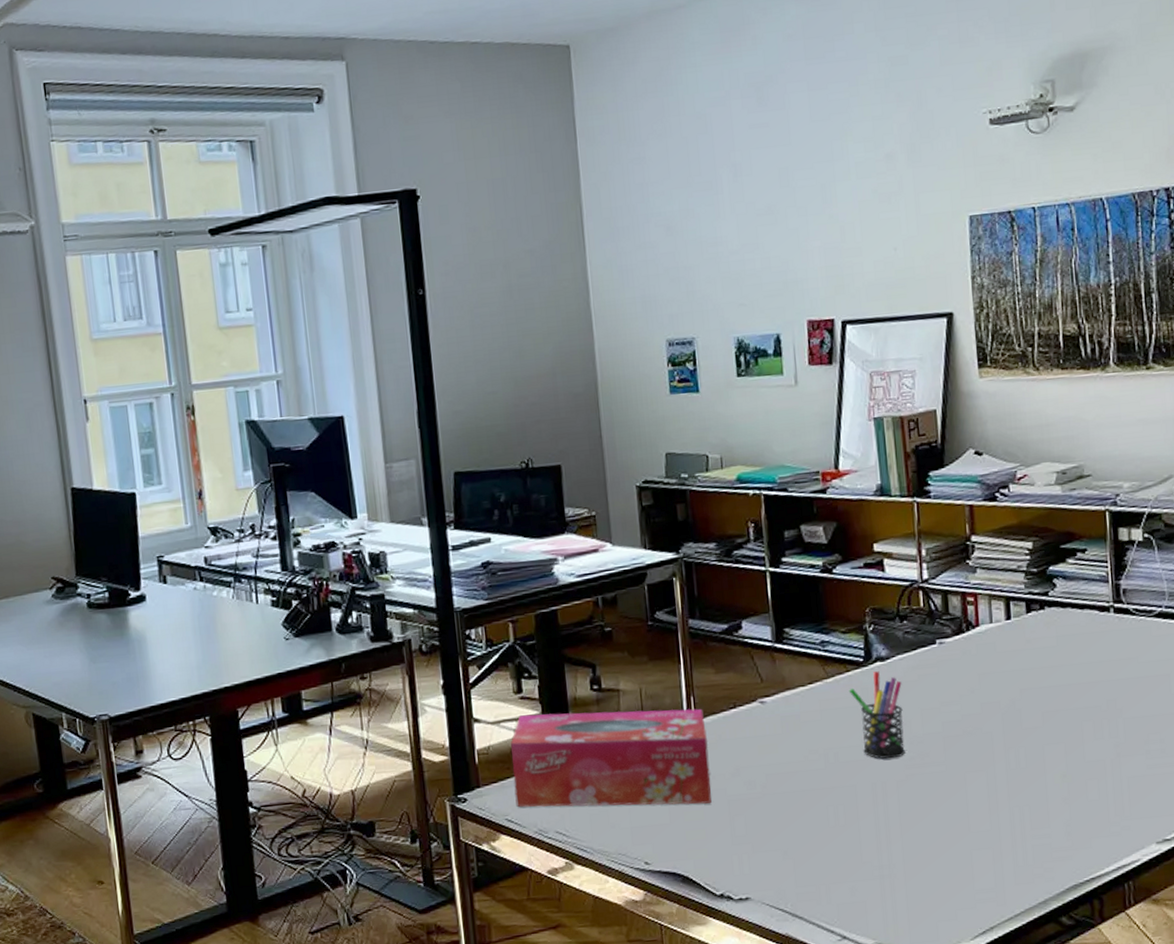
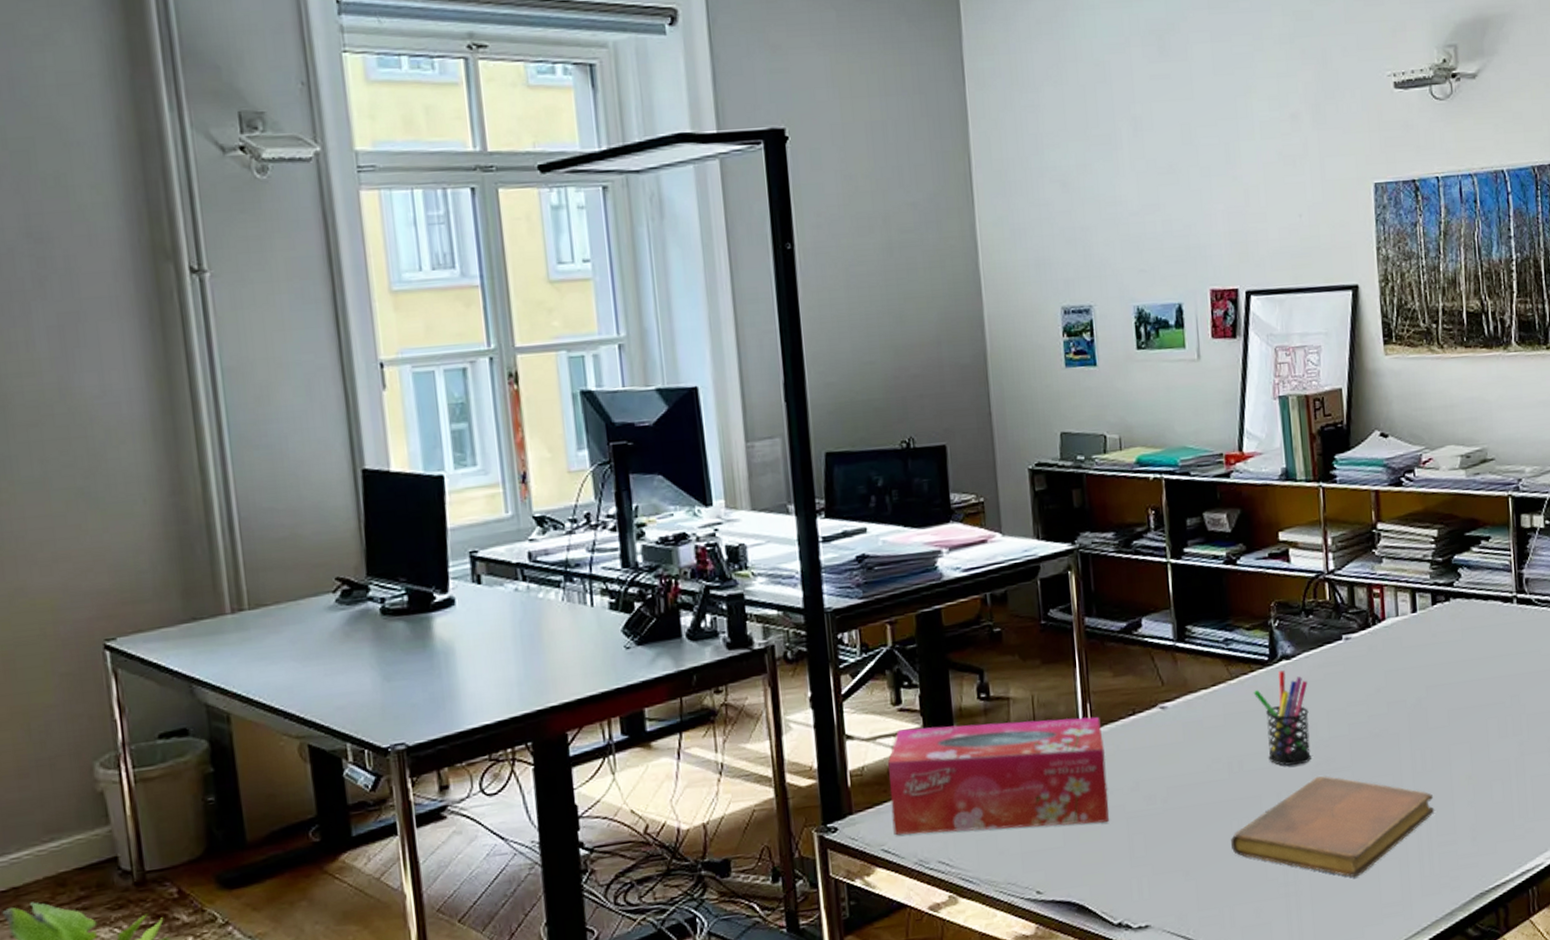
notebook: none [827,769,1029,864] -> present [1231,776,1435,878]

